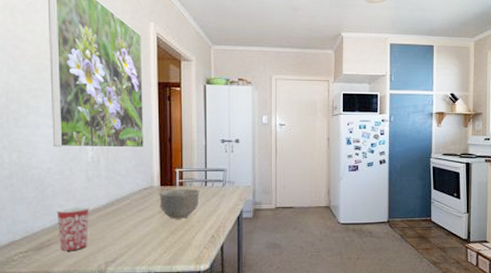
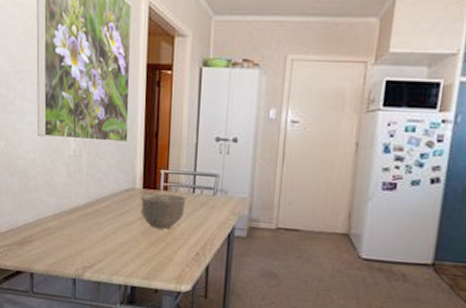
mug: present [56,206,90,252] -> none [38,202,70,251]

